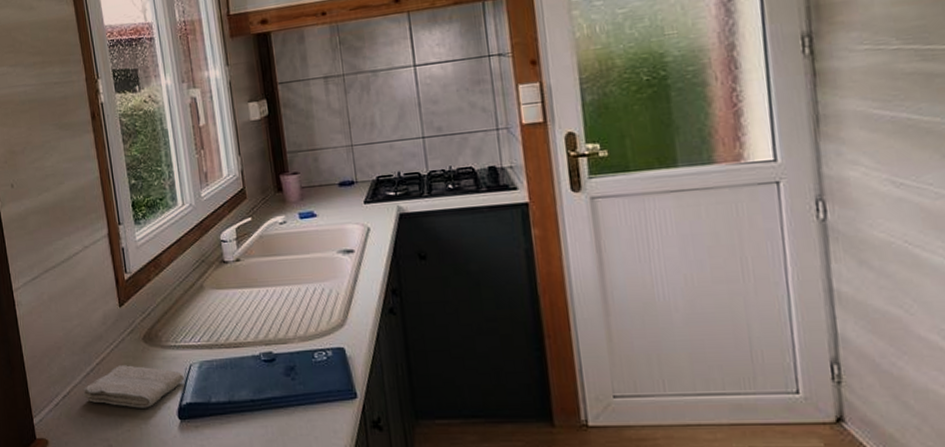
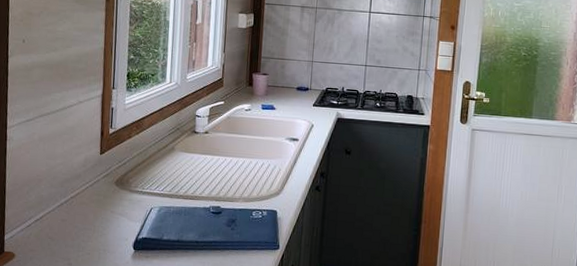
washcloth: present [83,365,185,408] -> none [54,201,145,238]

